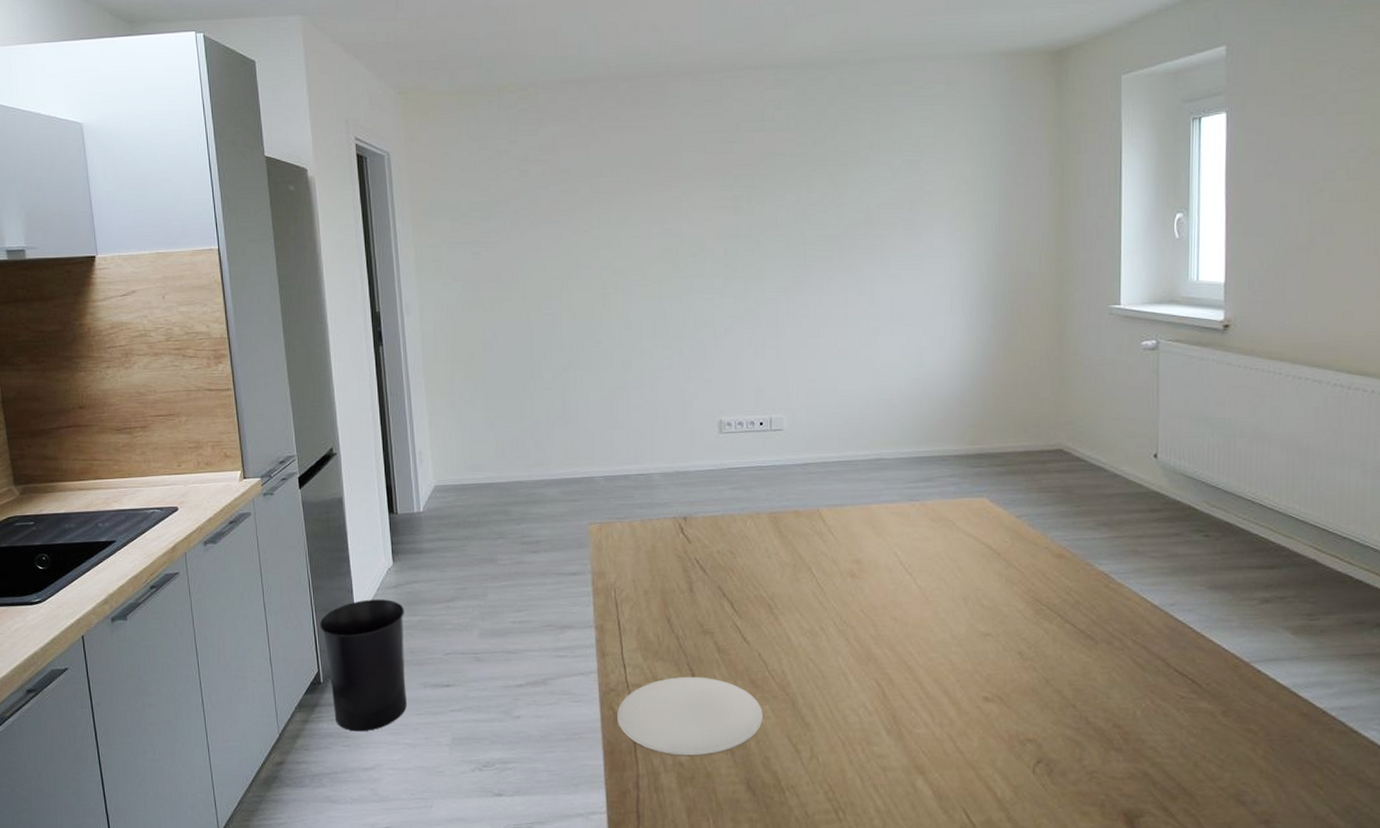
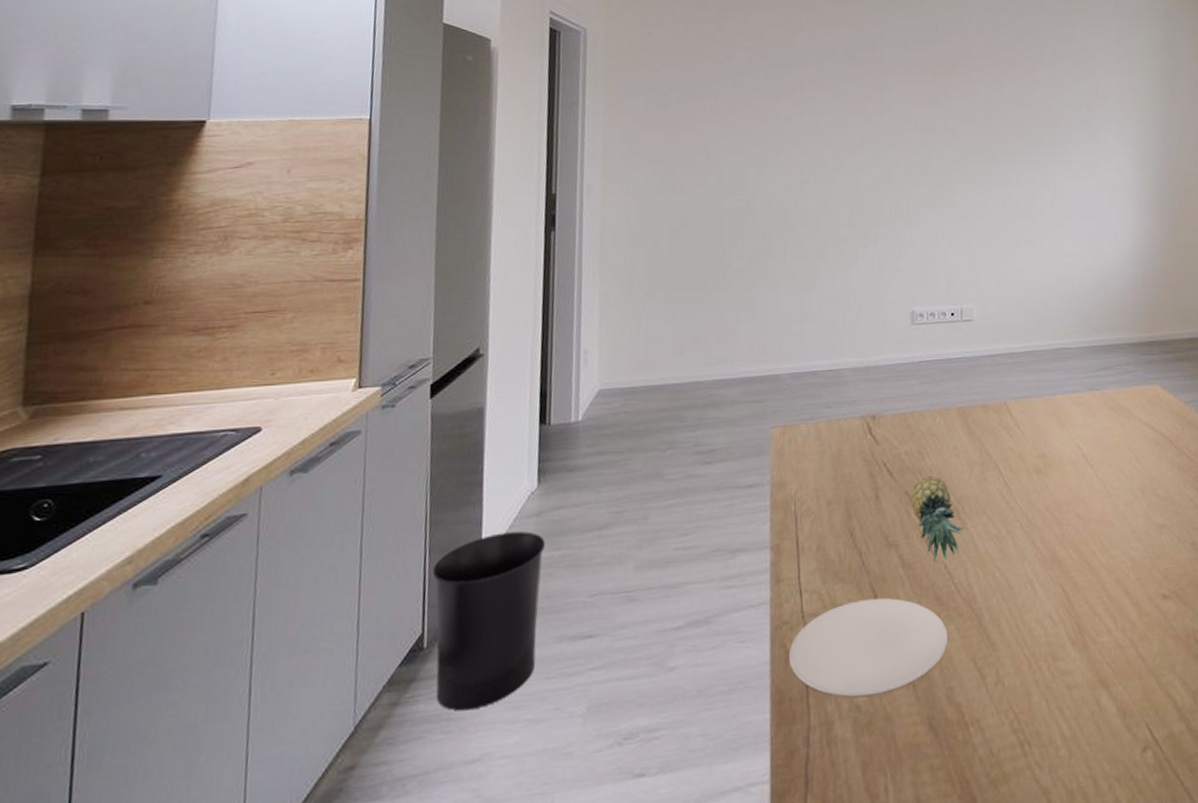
fruit: none [723,573,779,651] -> present [910,475,966,563]

